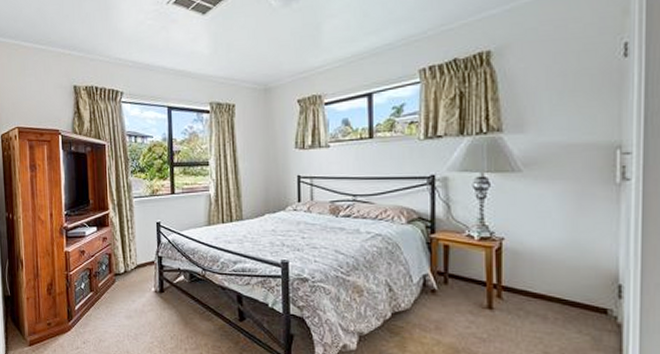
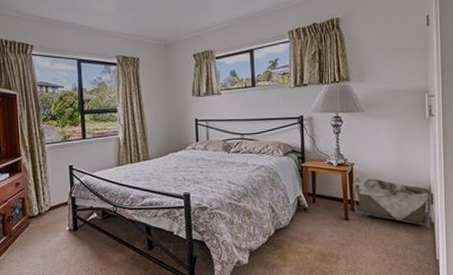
laundry basket: none [500,257,619,334] -> present [352,178,432,231]

